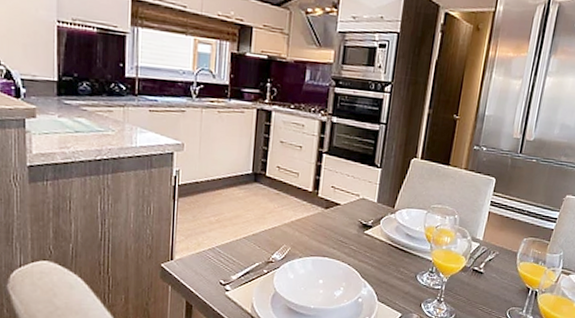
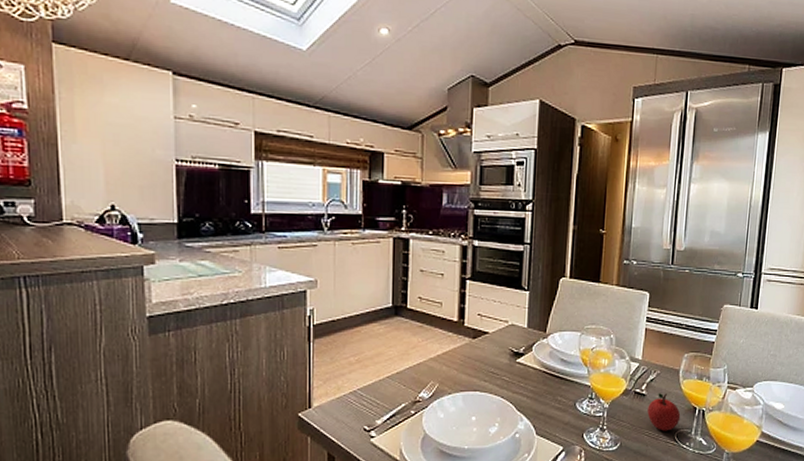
apple: none [483,272,515,308] -> present [647,393,681,431]

